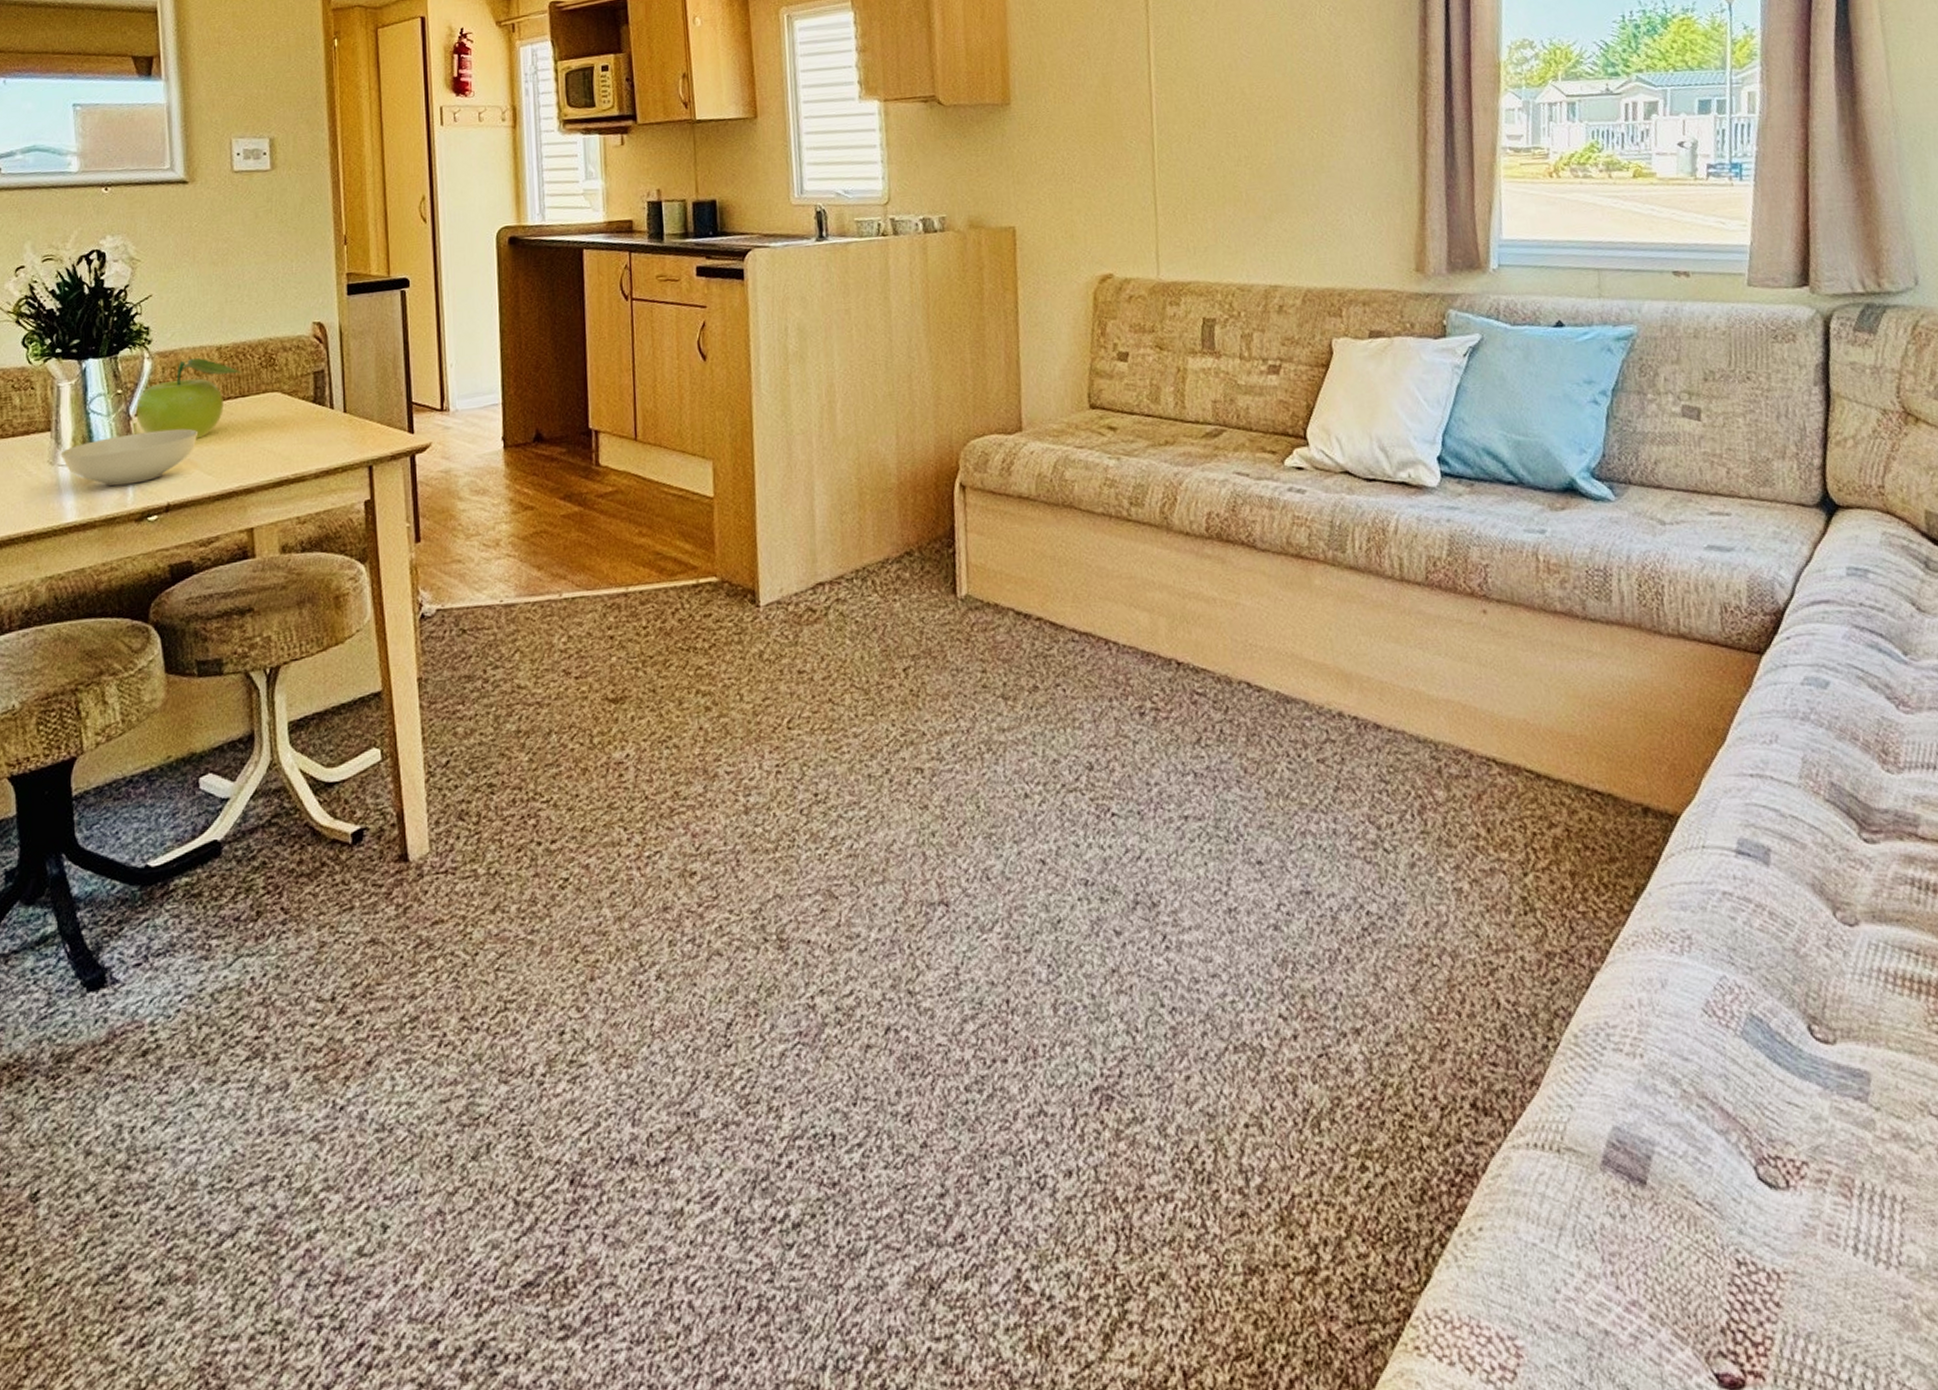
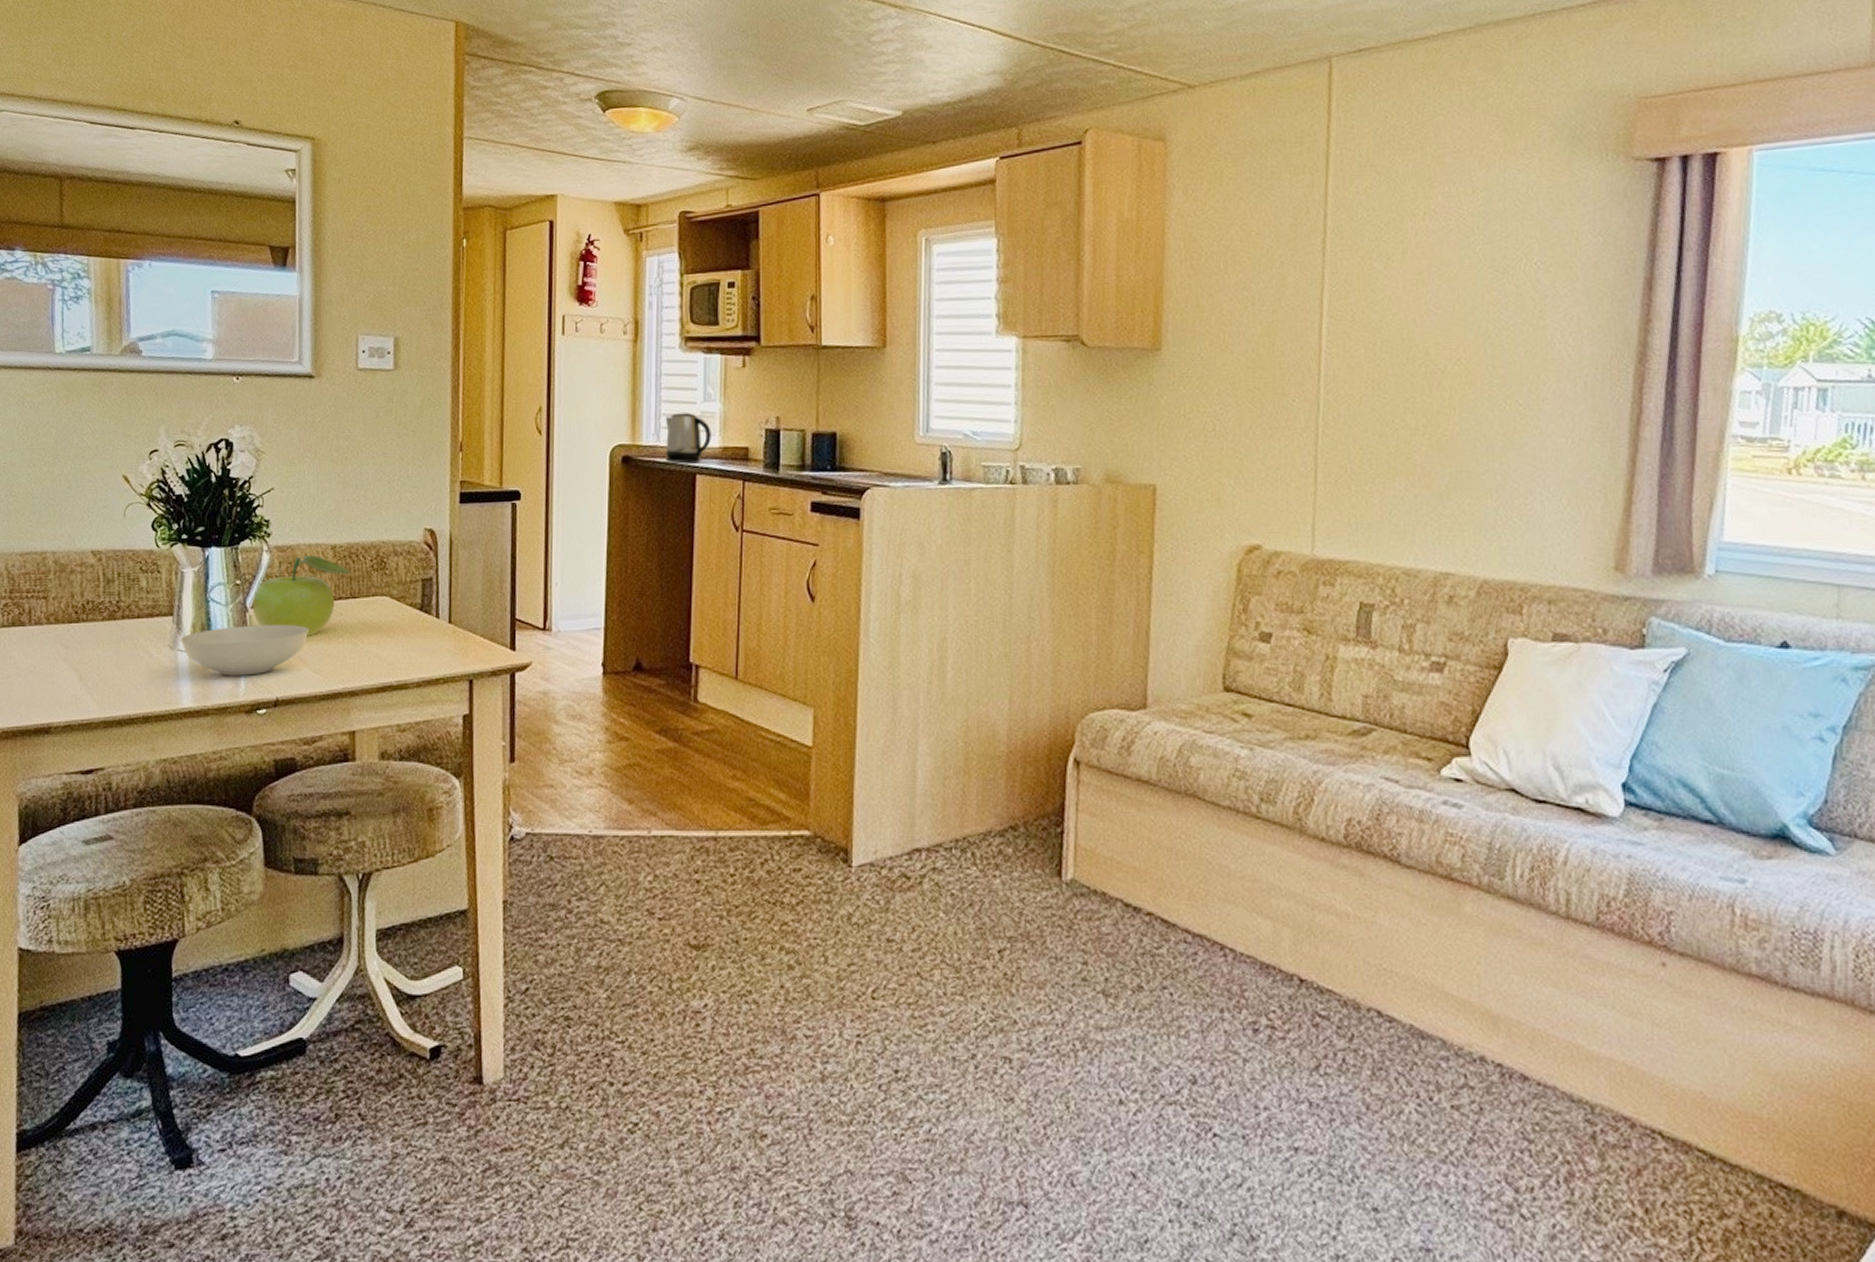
kettle: none [549,191,596,240] -> present [665,412,711,464]

